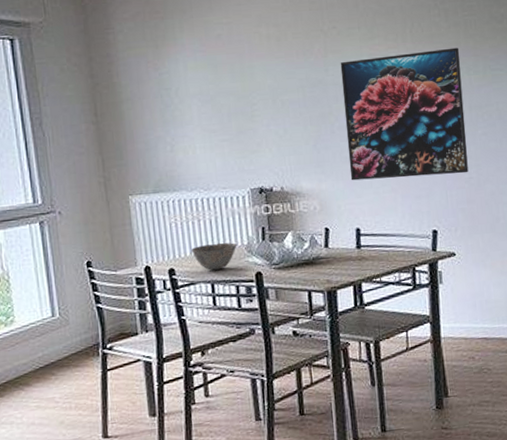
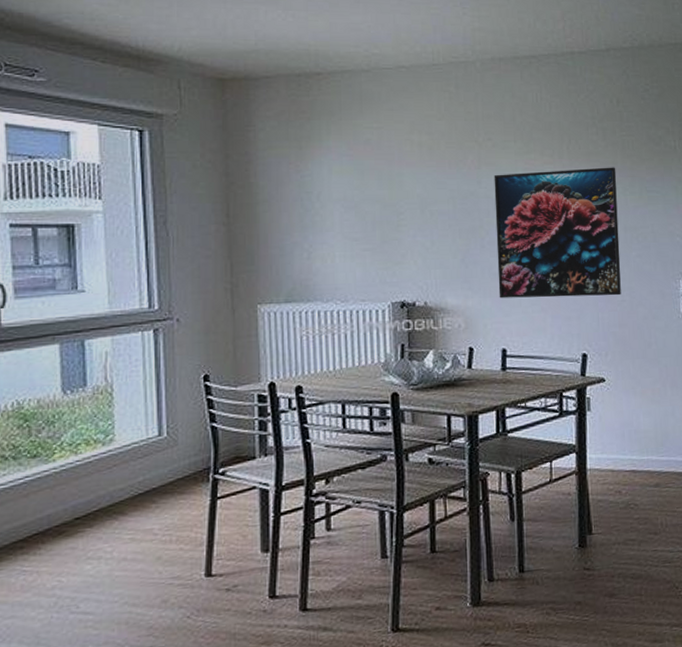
bowl: present [192,242,237,270] -> none [323,359,373,389]

